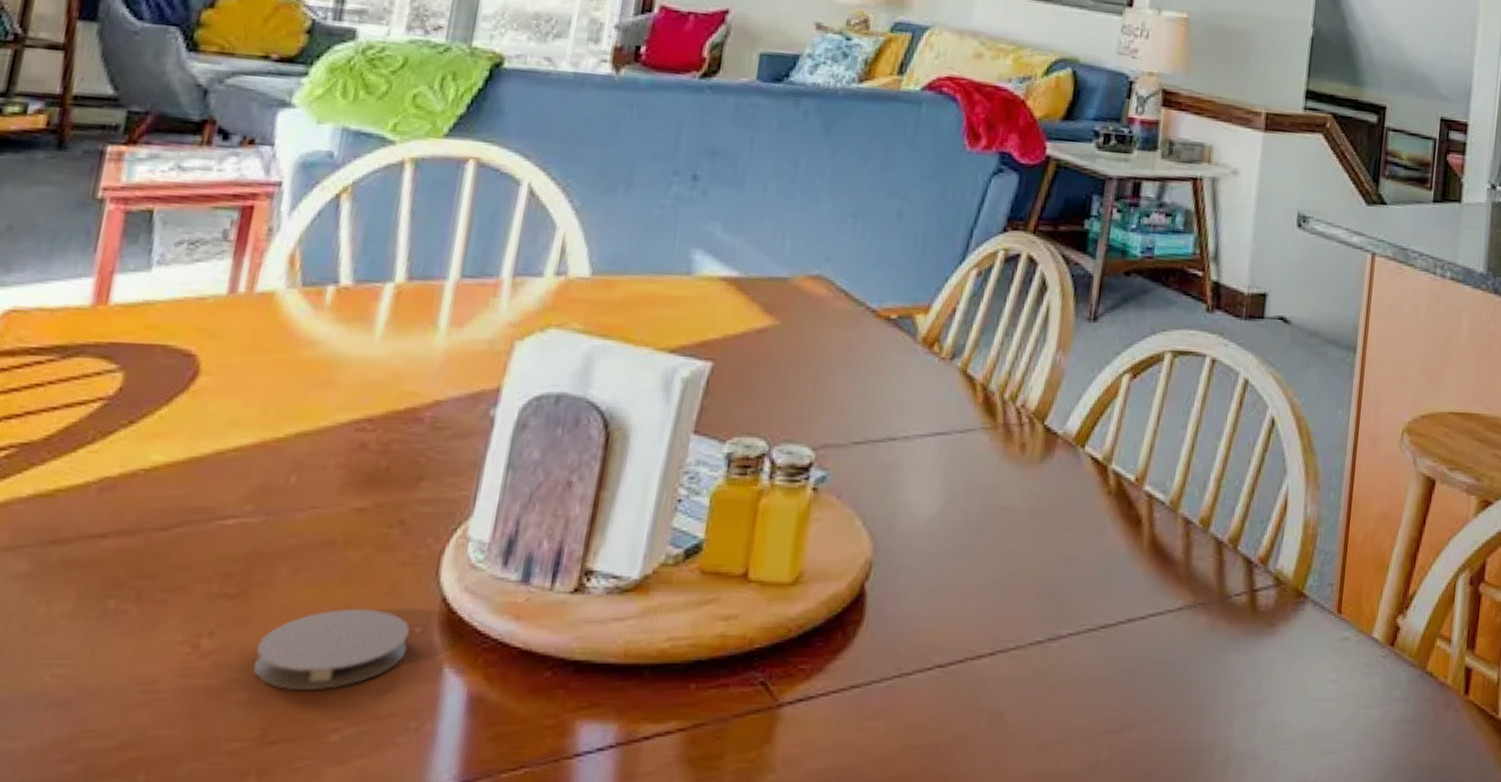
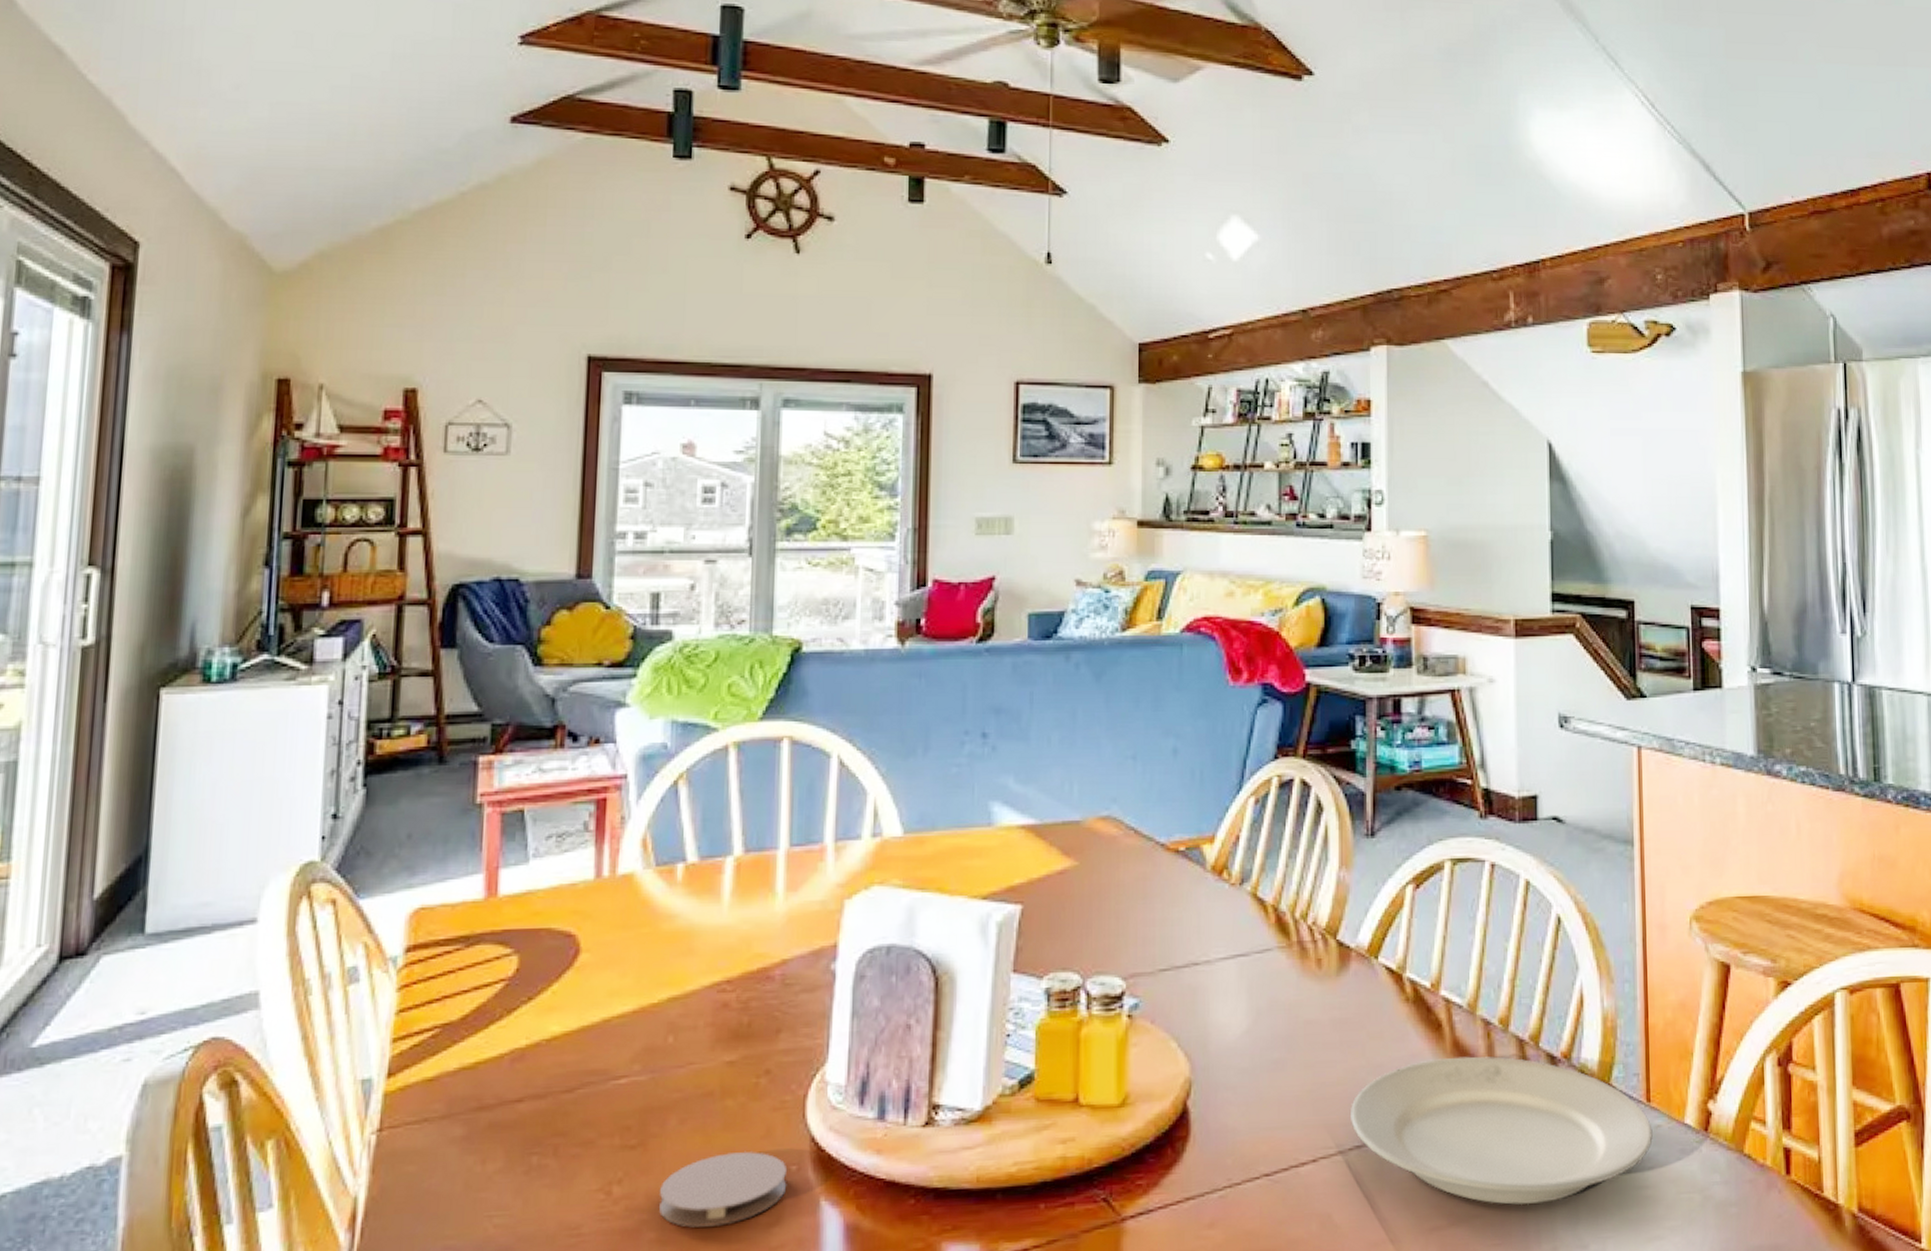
plate: none [1035,555,1340,712] -> present [1351,1056,1653,1206]

